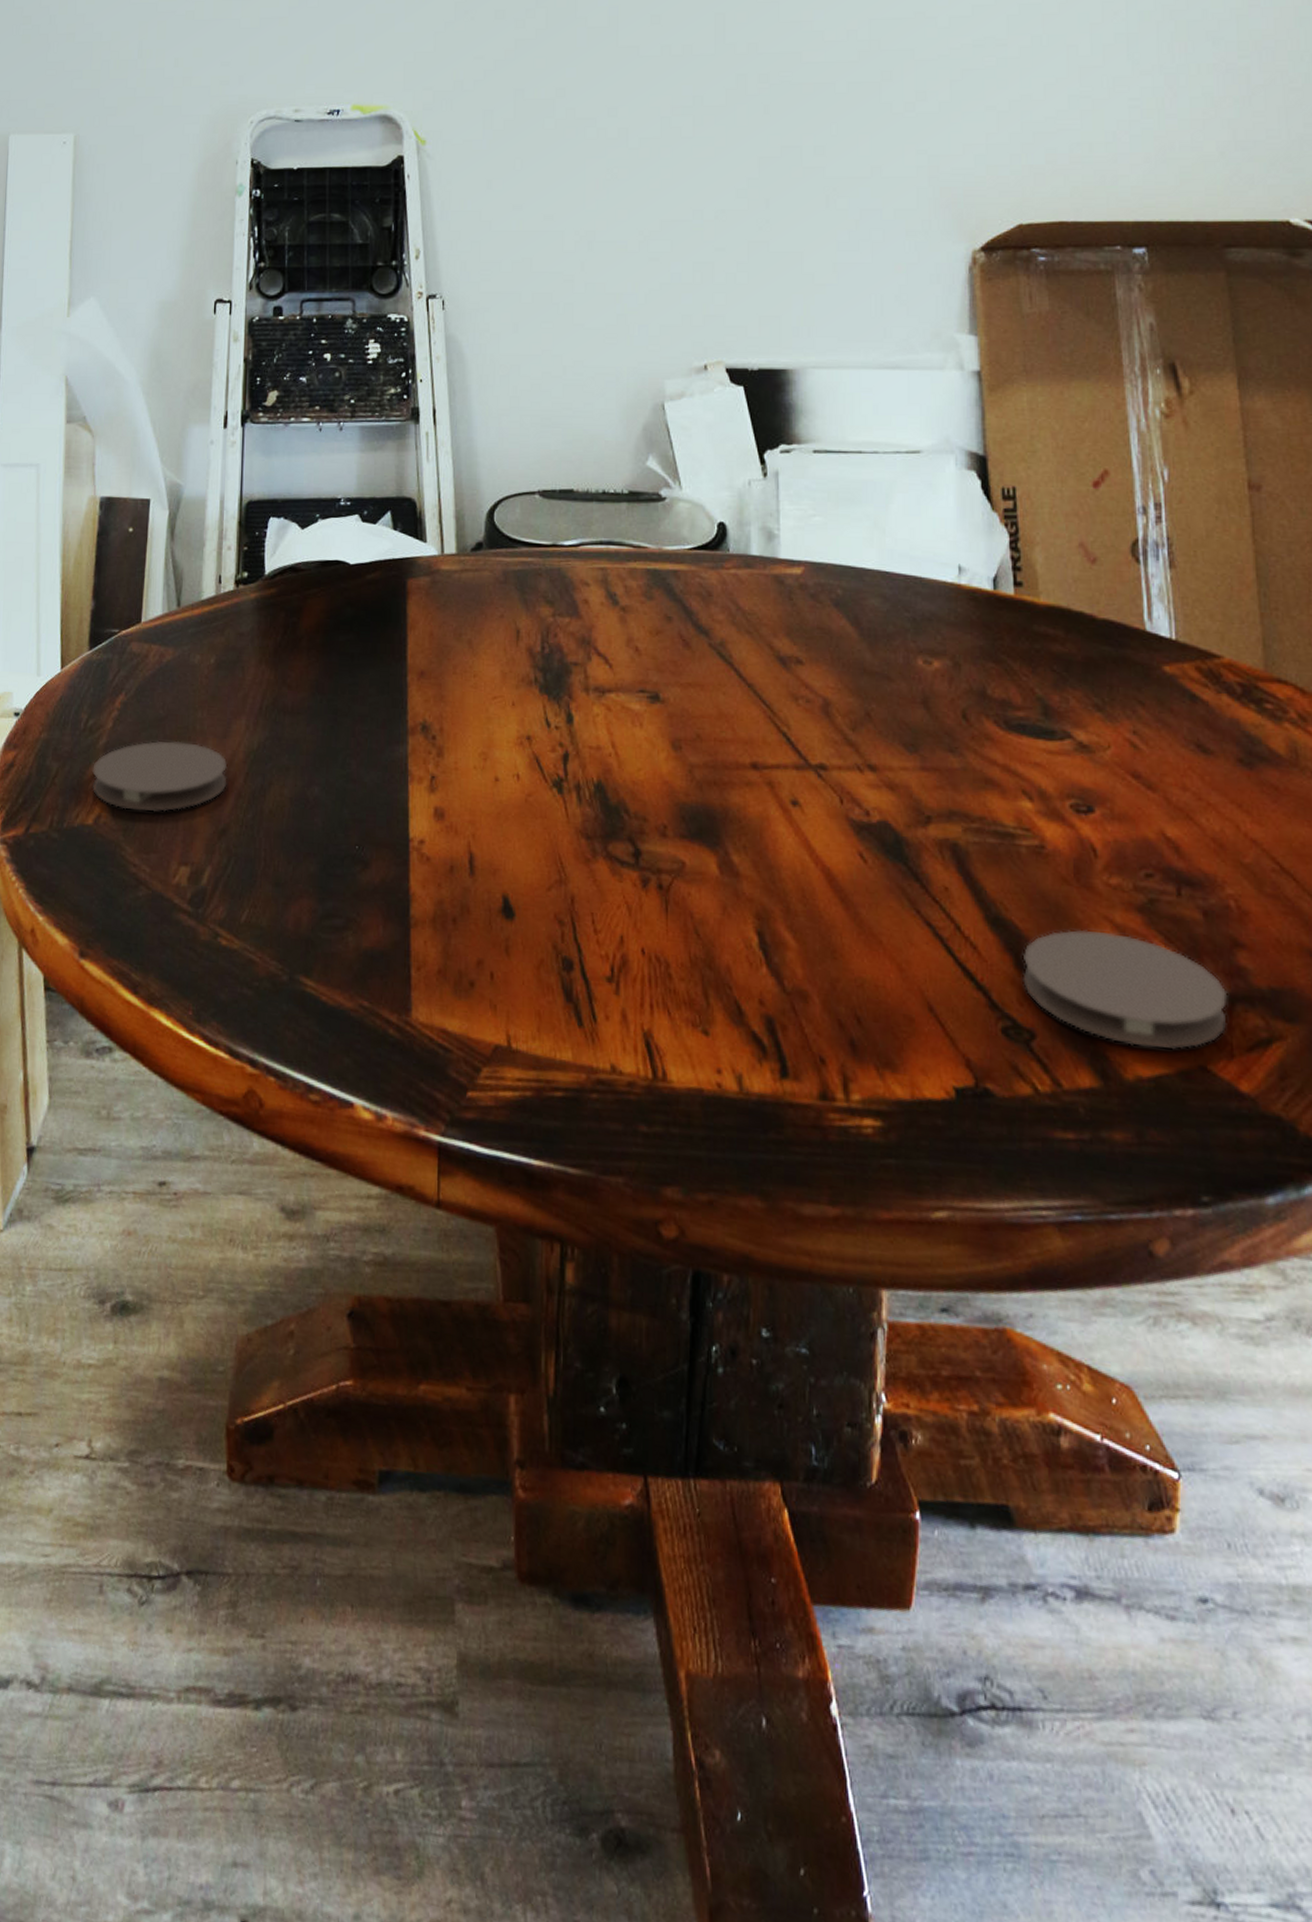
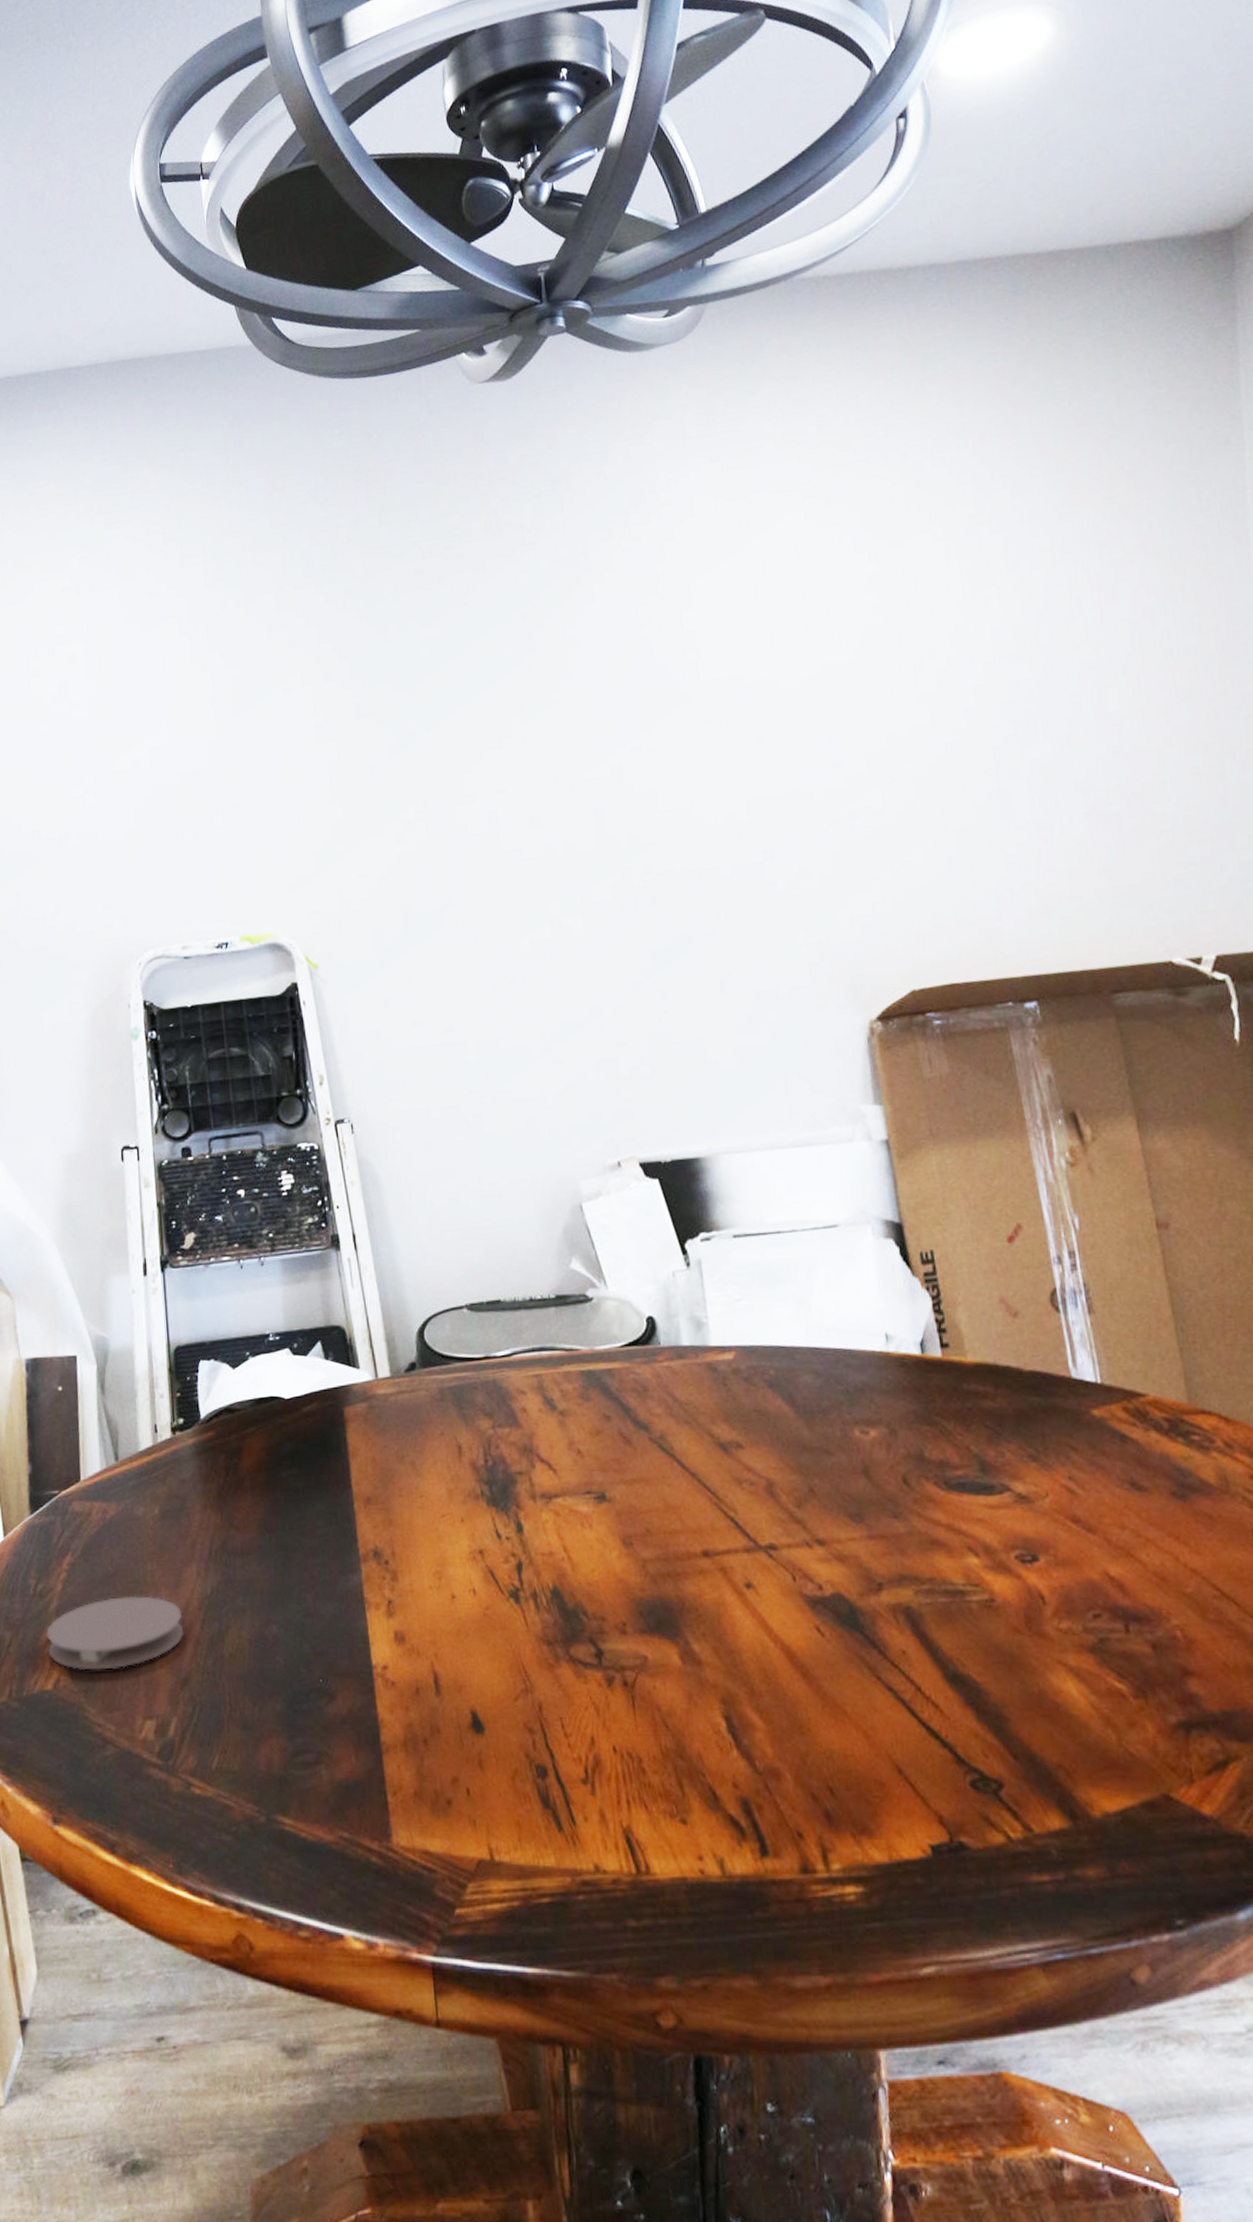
coaster: present [1022,929,1228,1050] -> none [983,1675,1185,1783]

